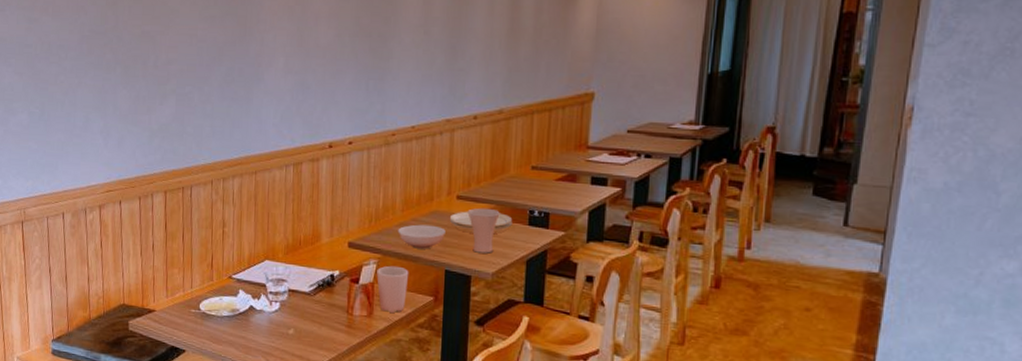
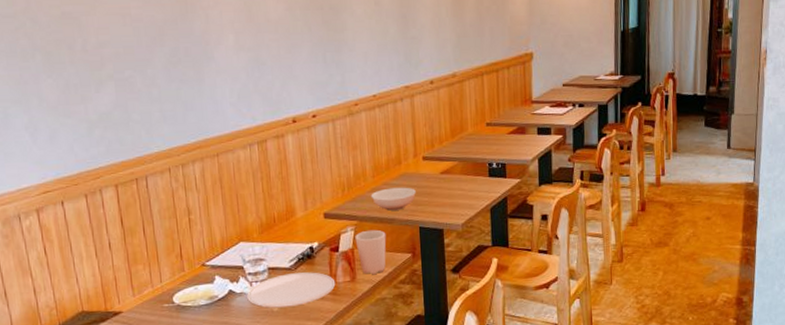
plate: none [266,298,352,333] -> present [247,272,336,308]
plate: present [449,211,513,233] -> none [418,168,475,190]
cup: present [467,208,500,253] -> none [434,165,463,207]

